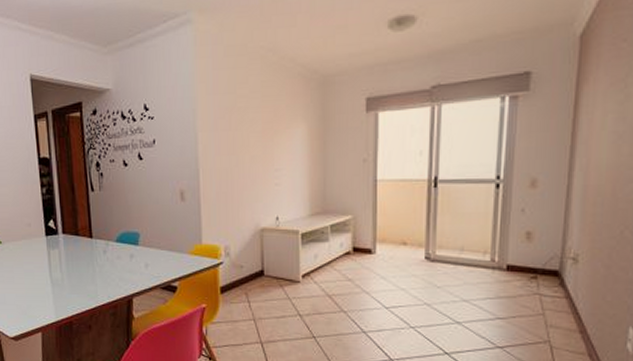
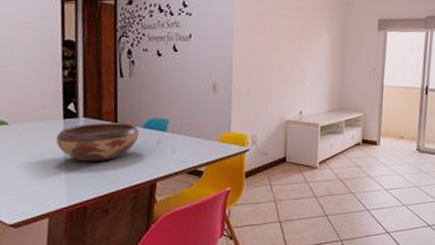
decorative bowl: none [41,238,113,278] -> present [55,122,139,162]

